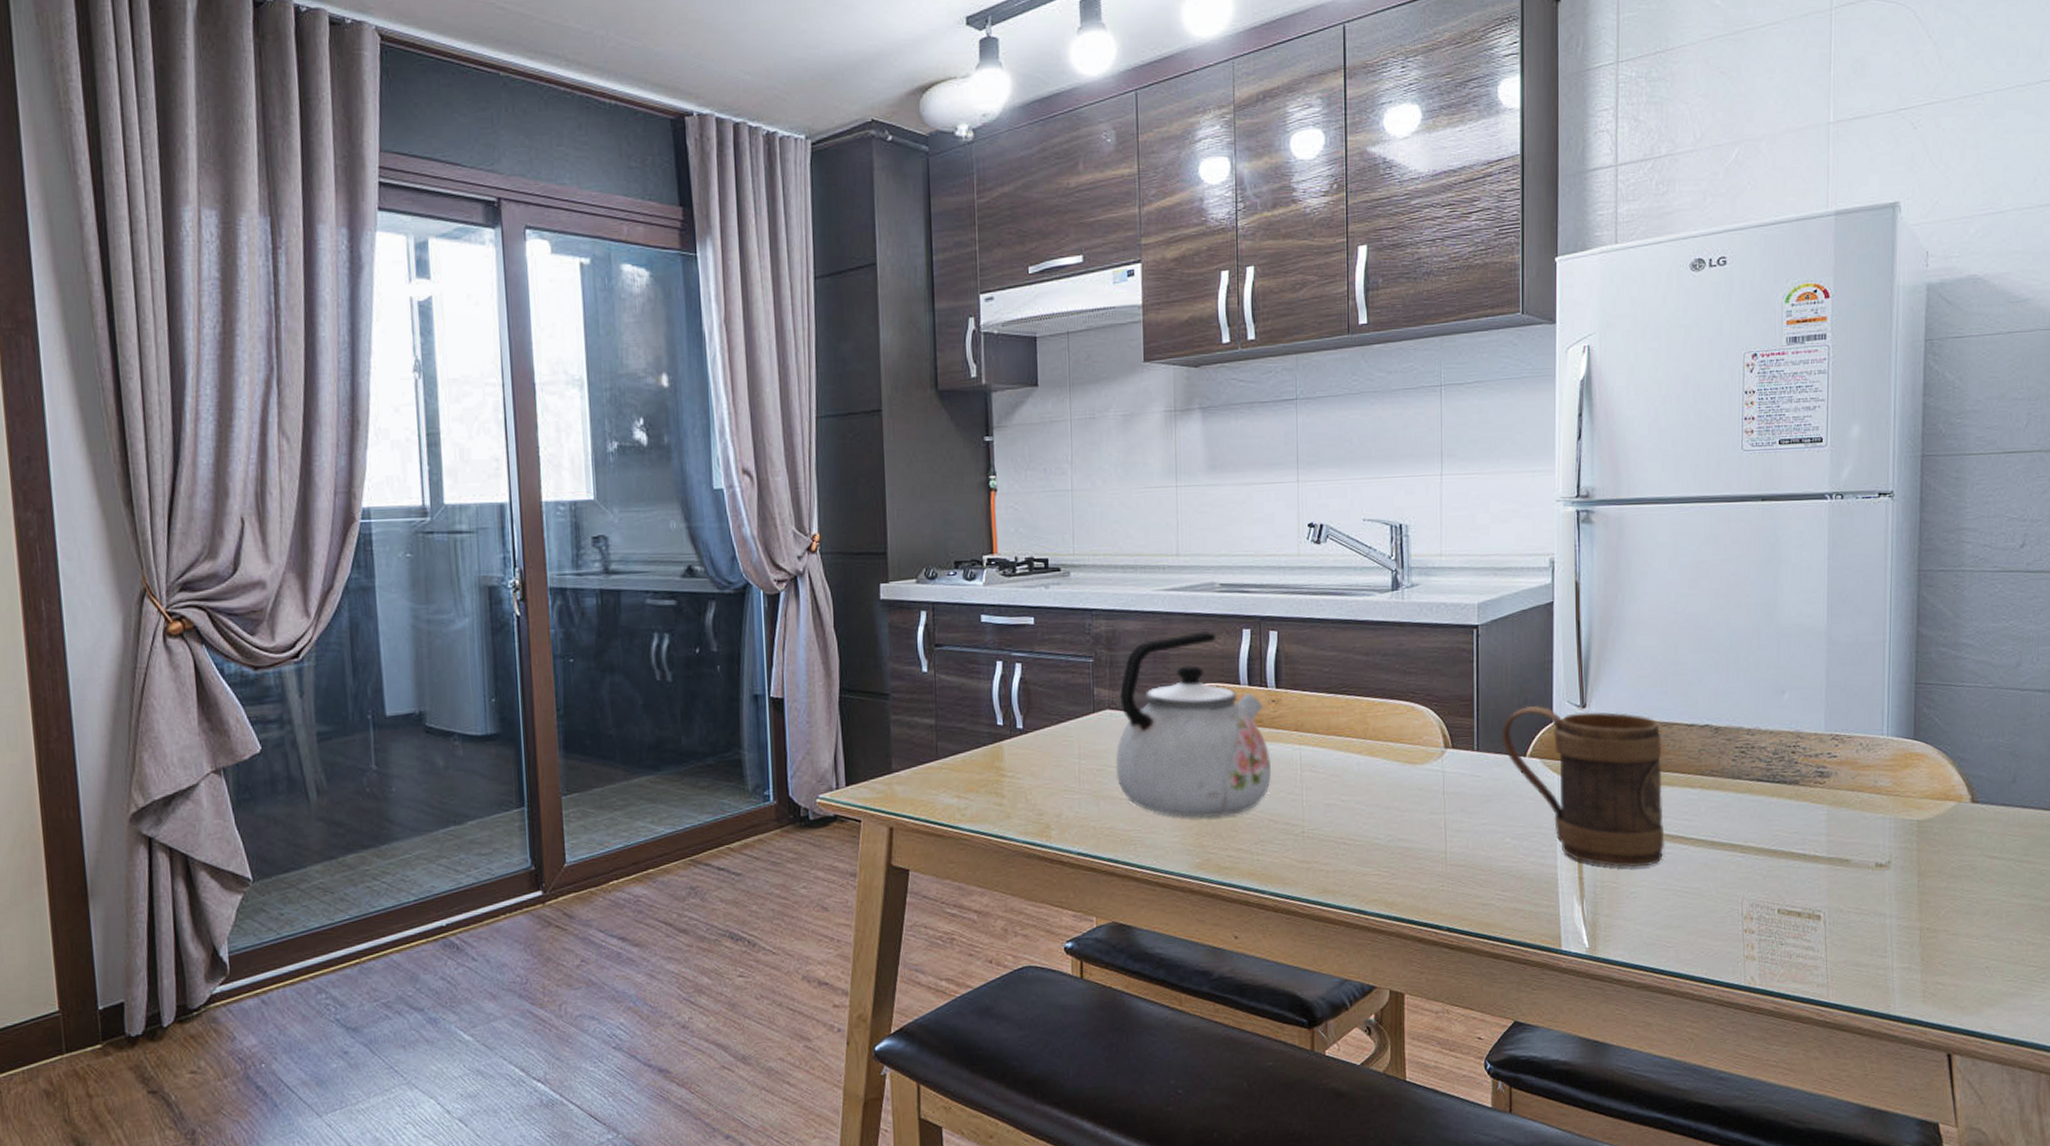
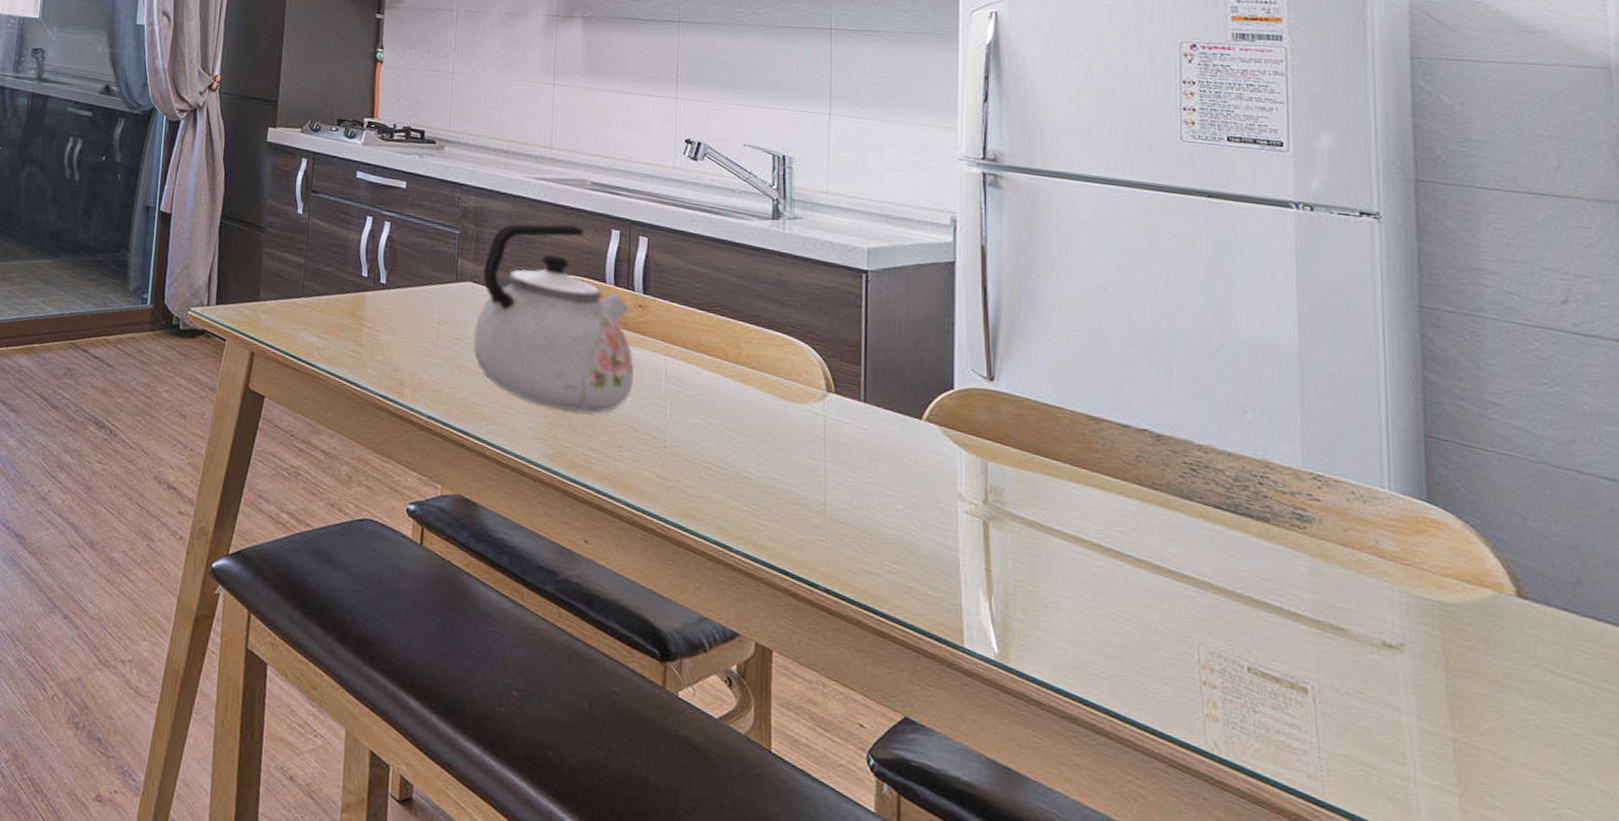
mug: present [1500,706,1665,867] -> none [892,366,1094,576]

